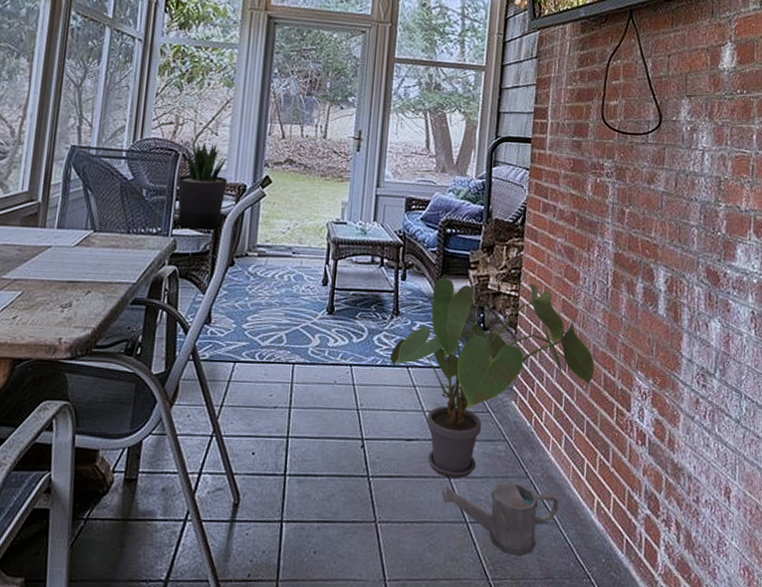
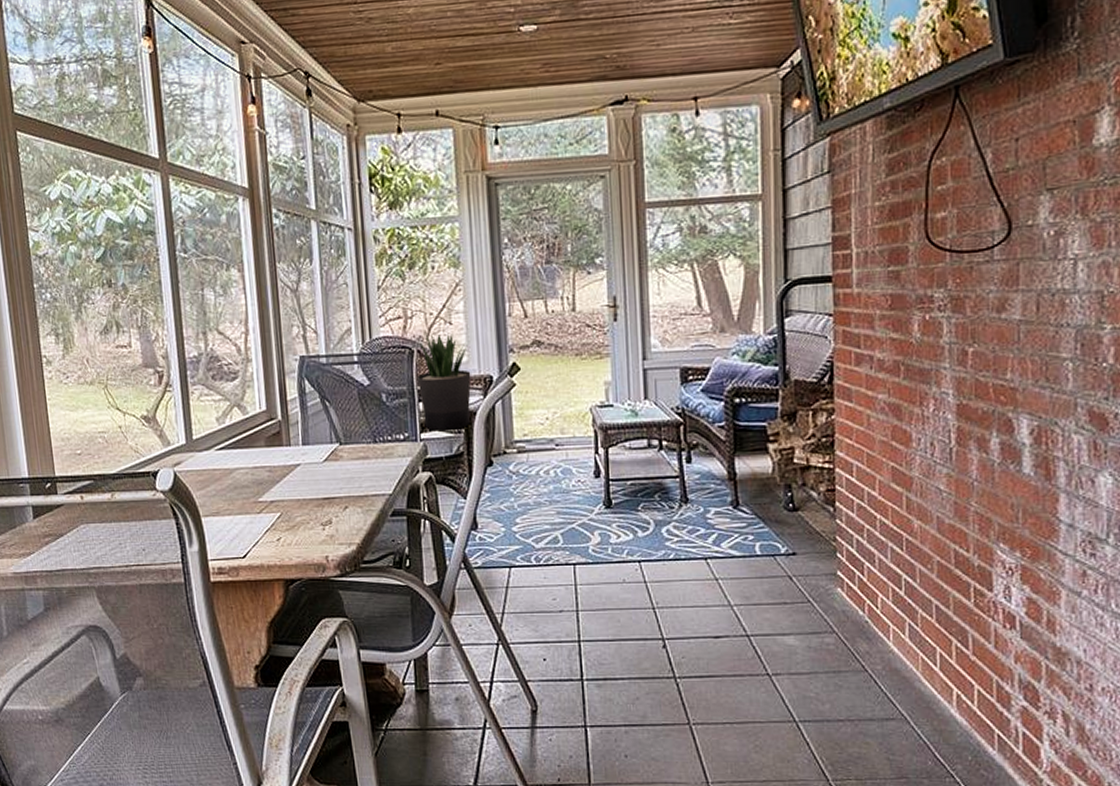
house plant: present [389,277,595,479] -> none [683,451,941,676]
watering can: present [442,481,559,557] -> none [762,676,908,756]

